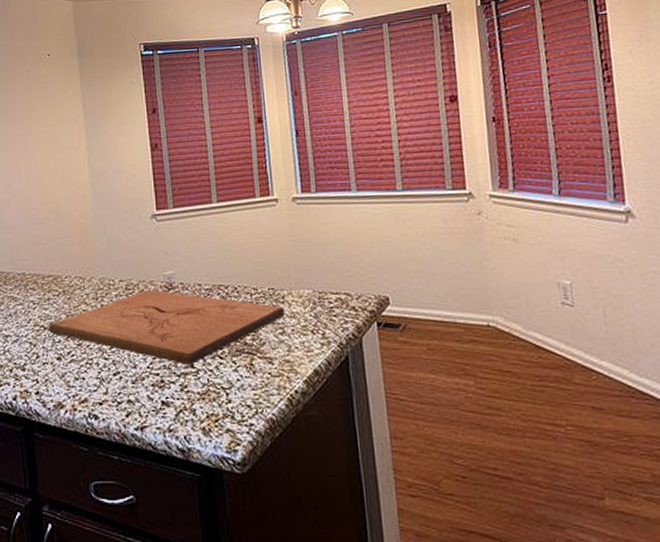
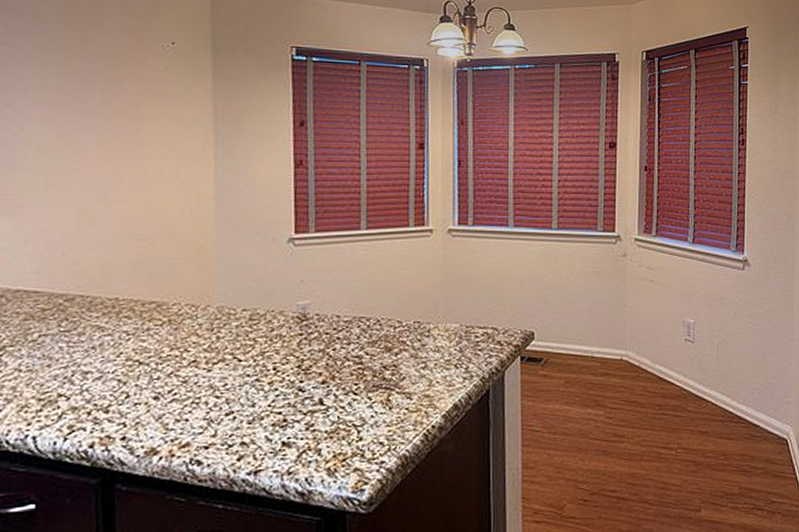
cutting board: present [49,289,286,366] -> none [145,320,430,403]

